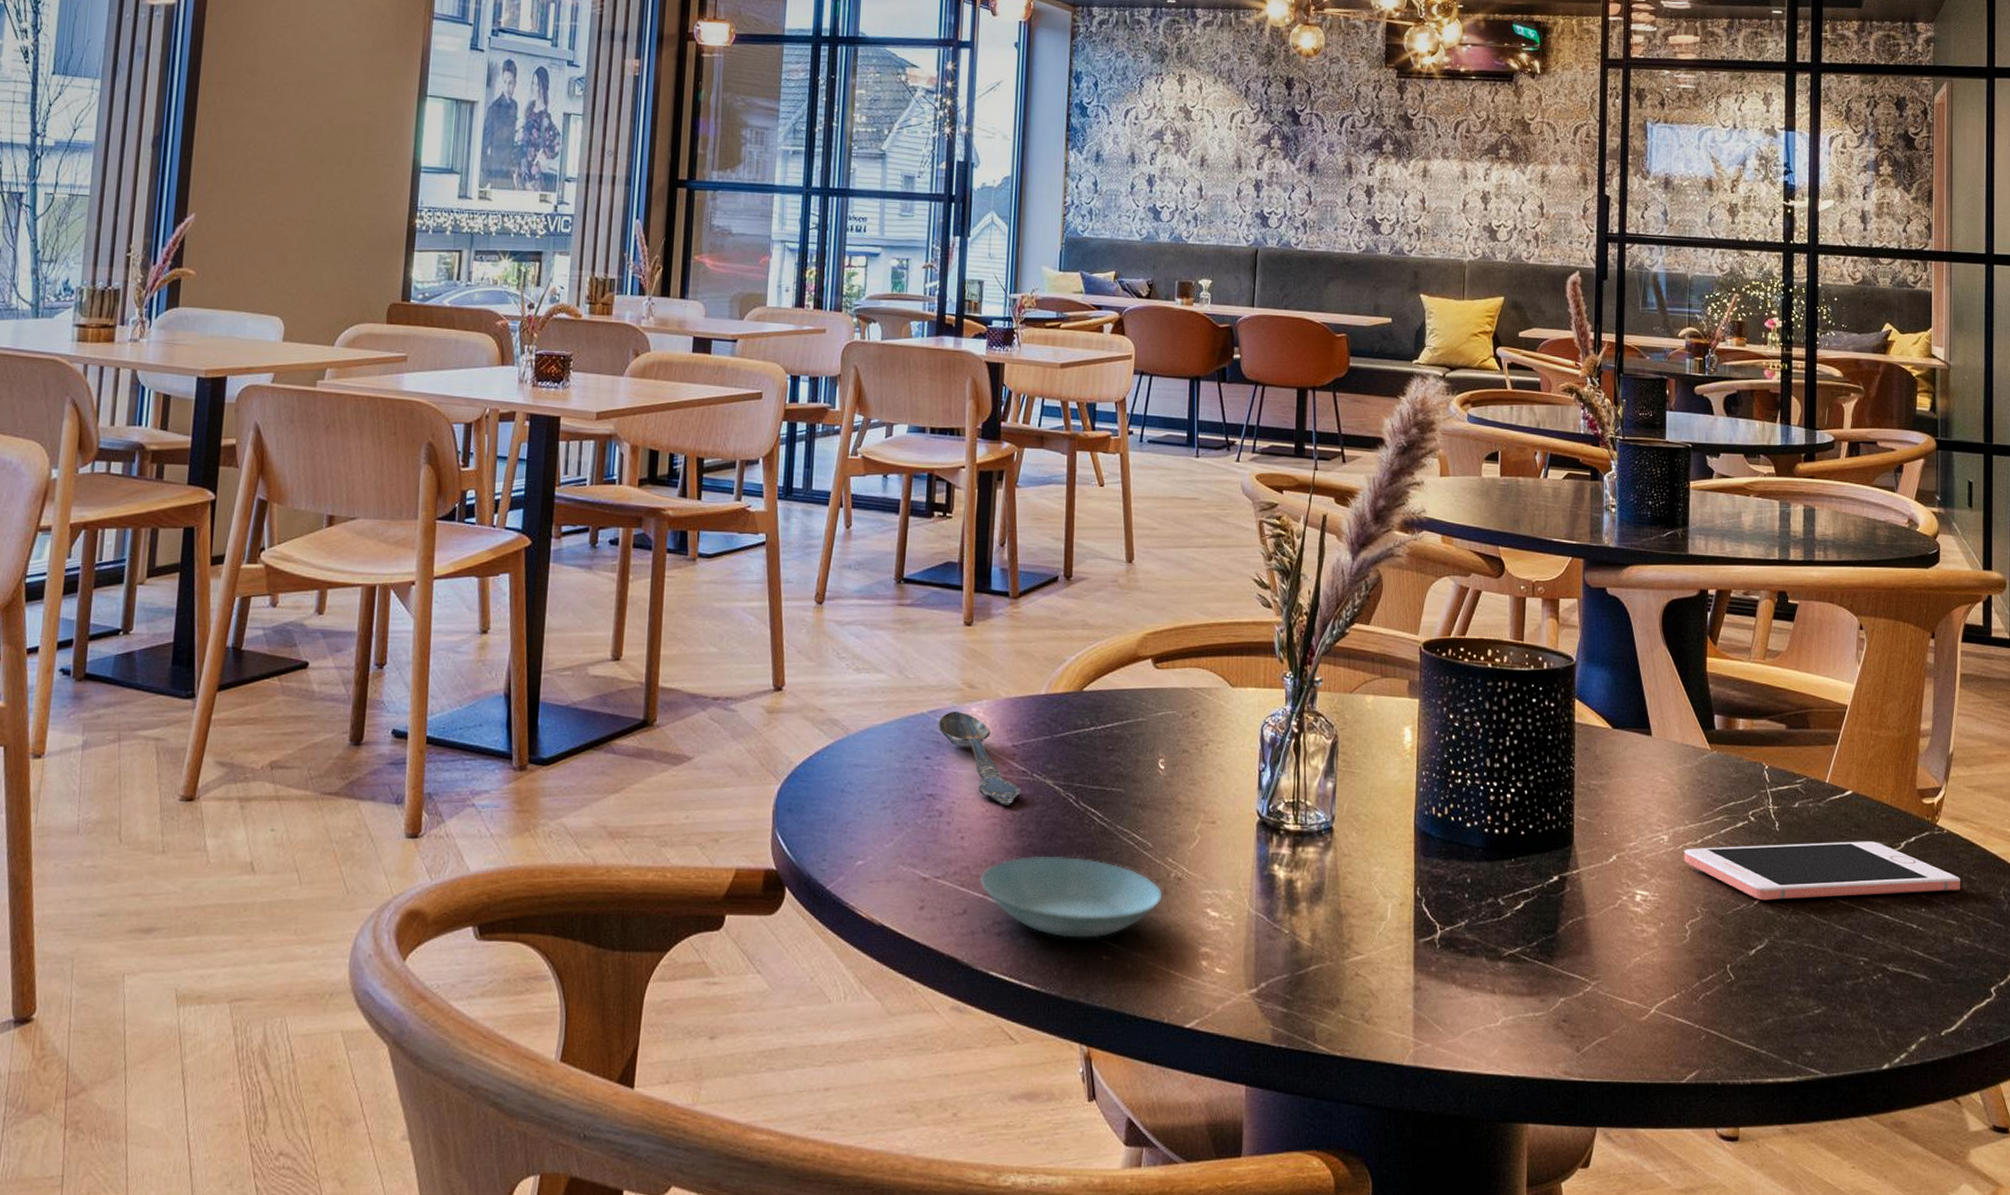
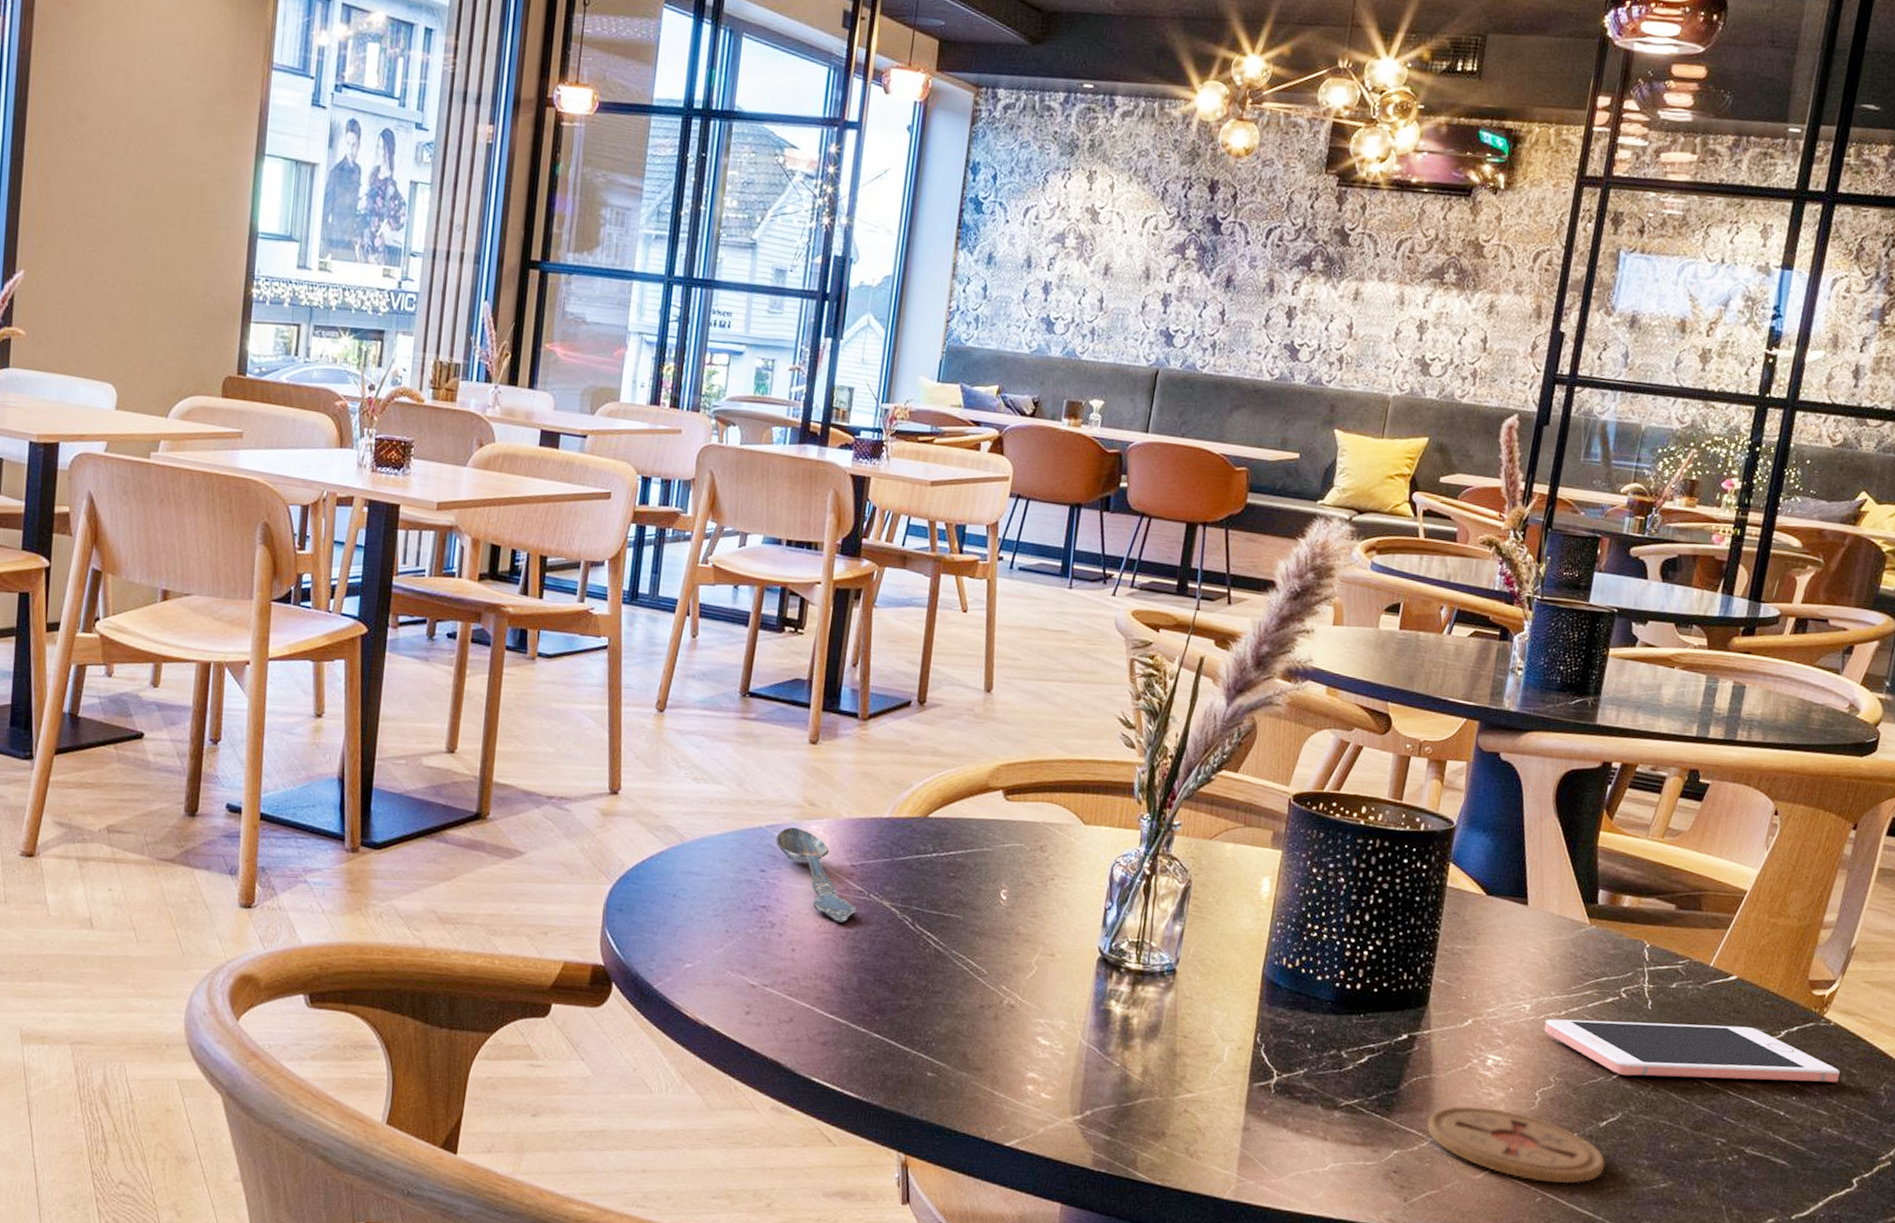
saucer: present [979,855,1163,938] -> none [807,973,994,1056]
coaster: none [1588,944,1761,1019] -> present [1427,1106,1606,1184]

